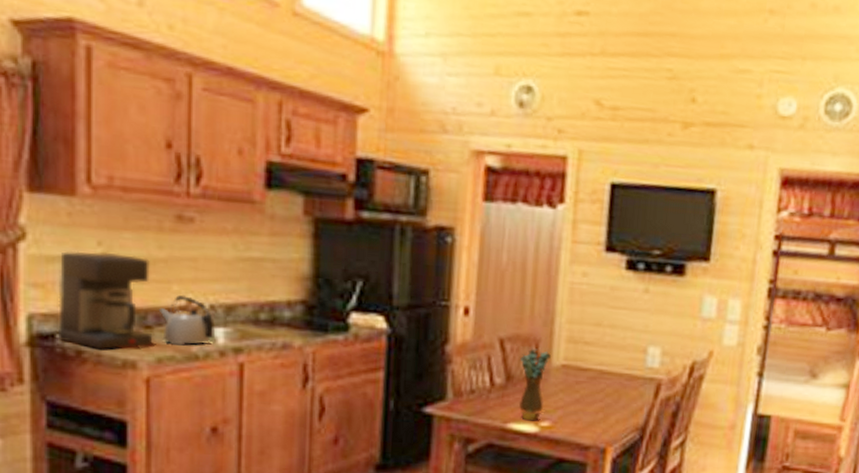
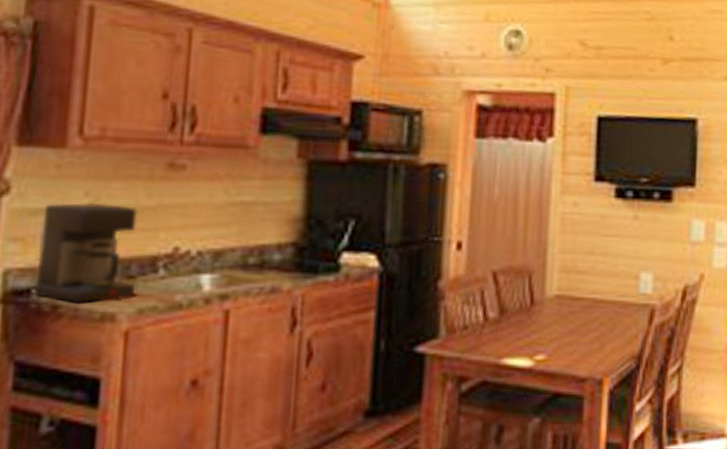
kettle: present [158,295,215,345] -> none [143,243,201,295]
vase: present [518,347,551,421] -> none [512,279,544,355]

